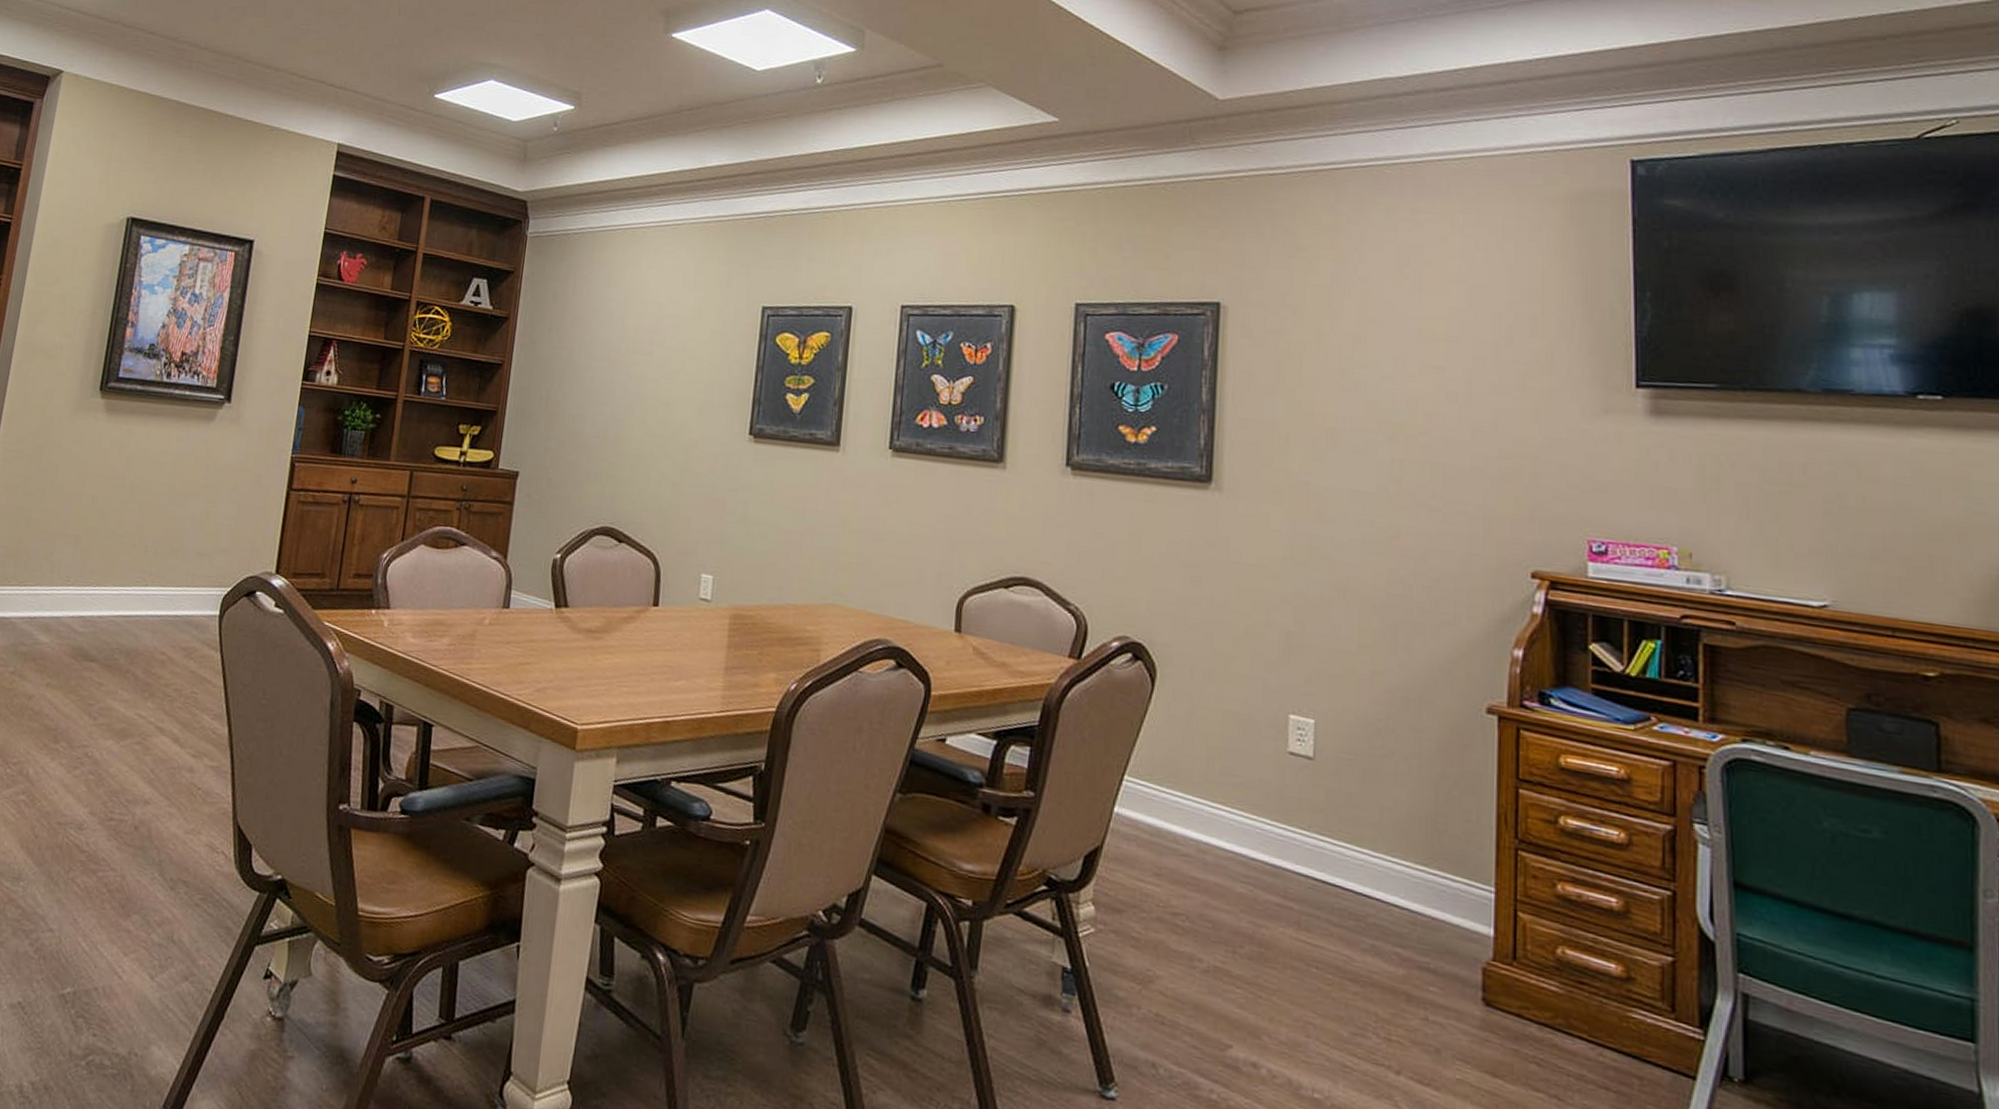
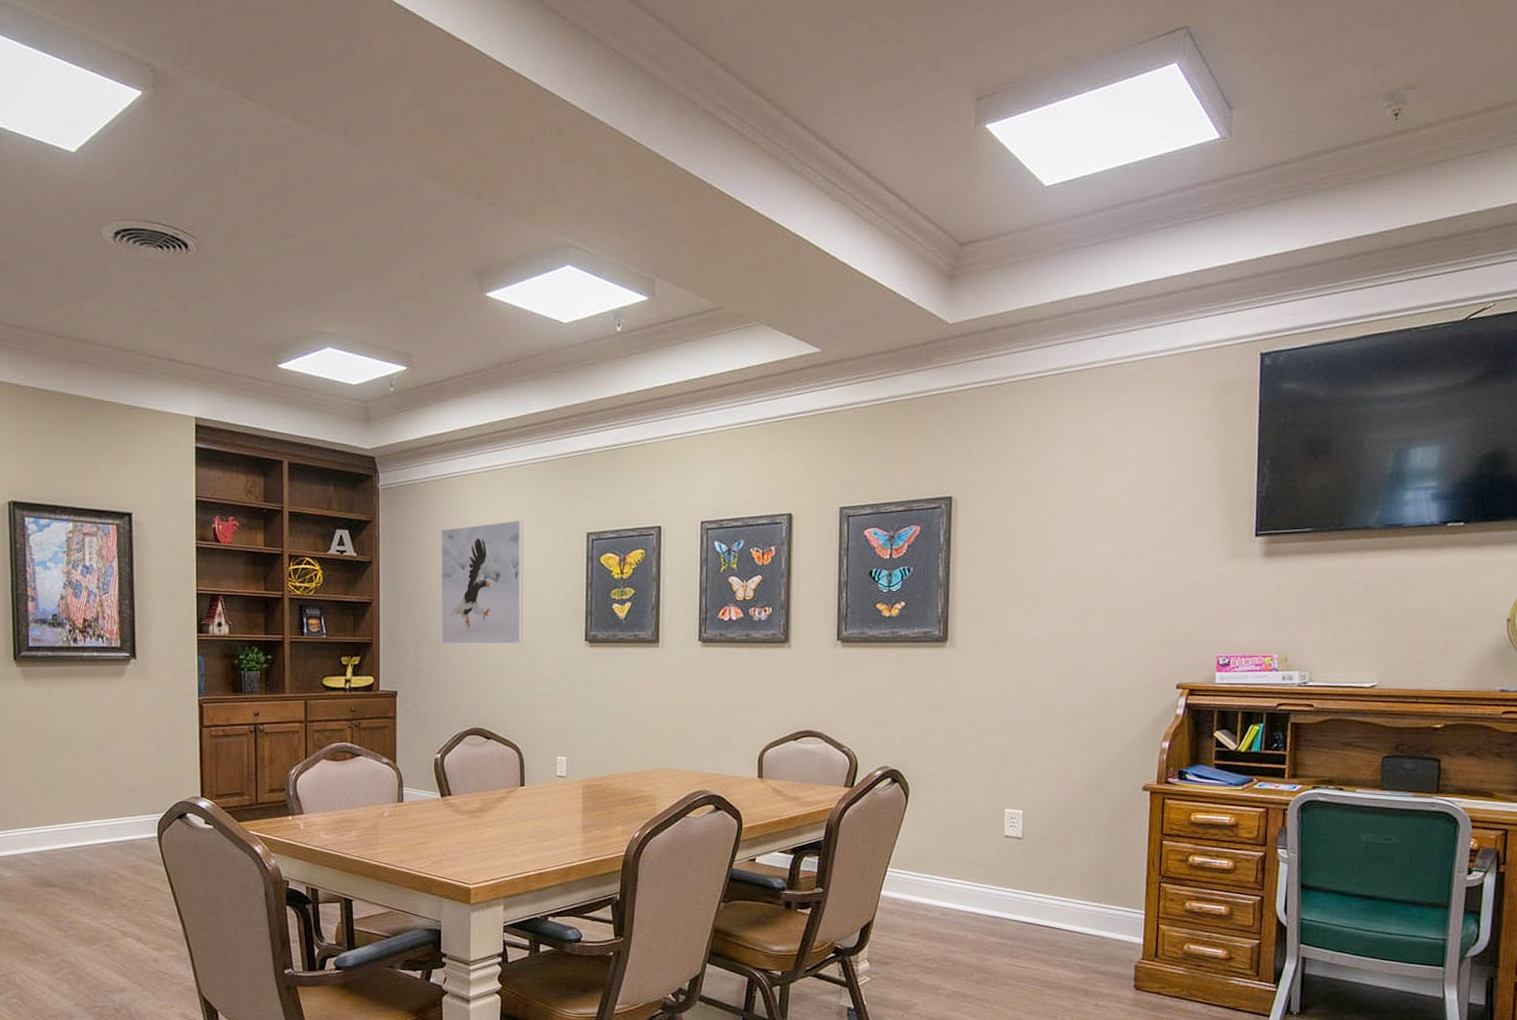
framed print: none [578,285,689,431] -> present [441,520,524,644]

